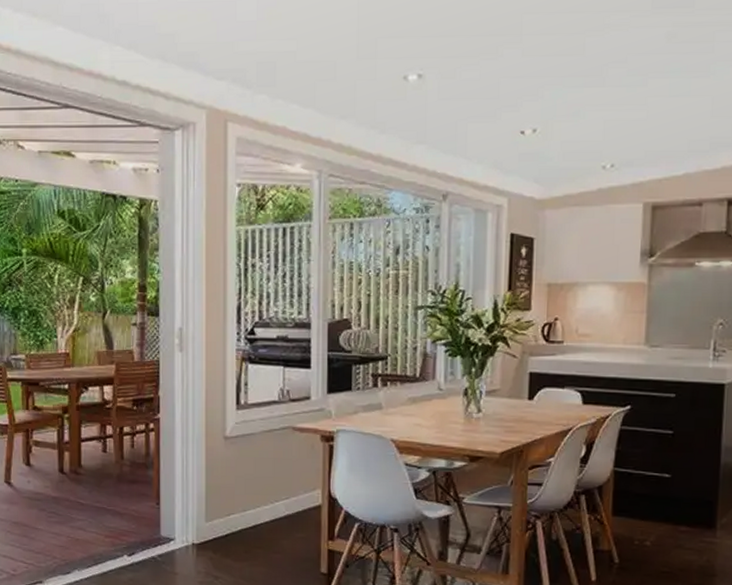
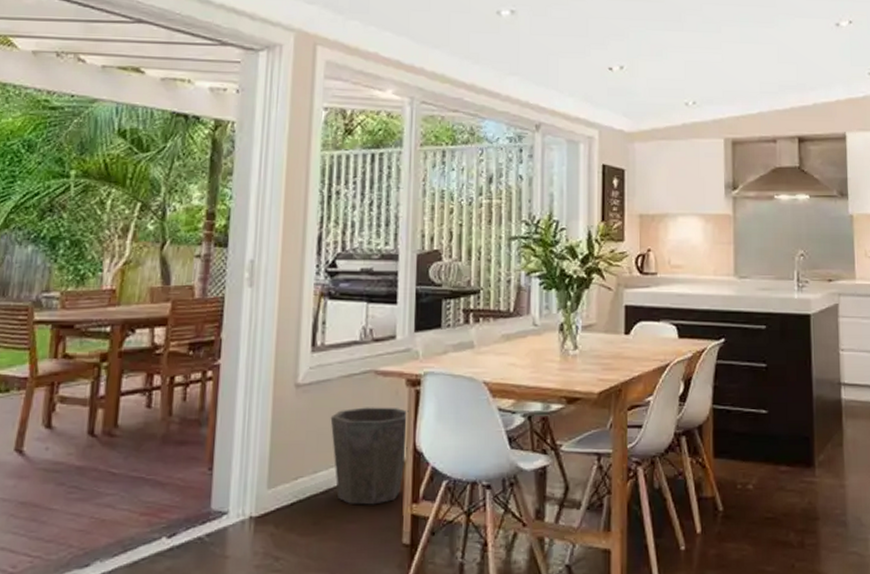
waste bin: none [255,458,324,540] -> present [330,407,409,505]

